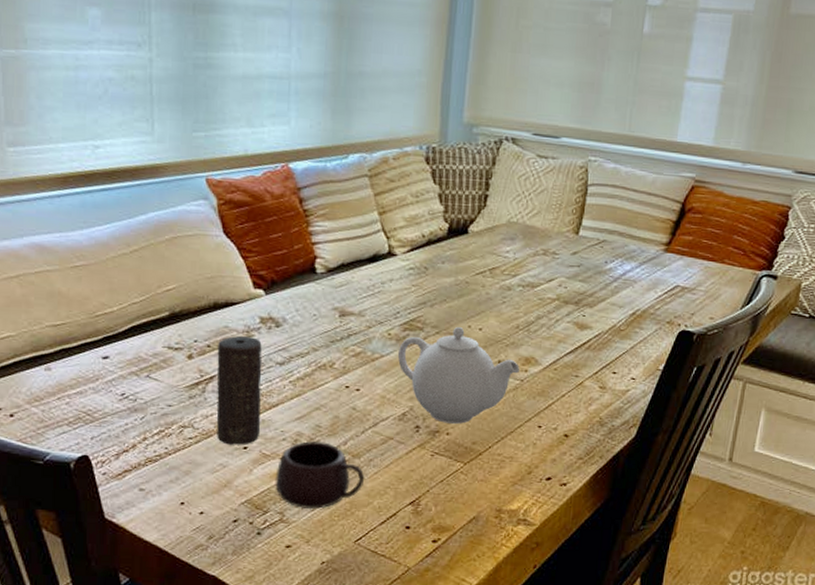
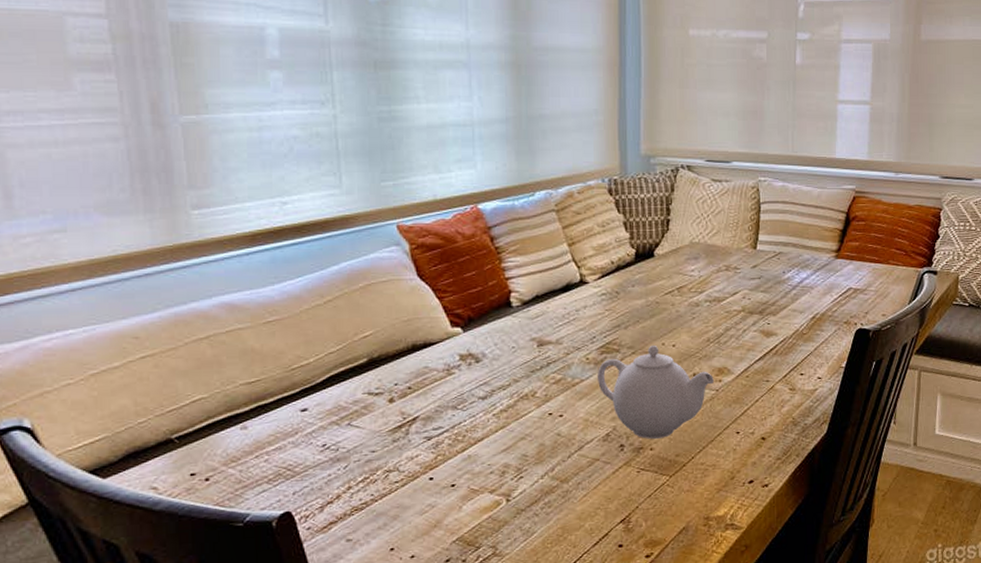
candle: present [216,335,262,445] -> none [419,374,468,484]
mug: present [275,441,365,510] -> none [485,471,575,540]

